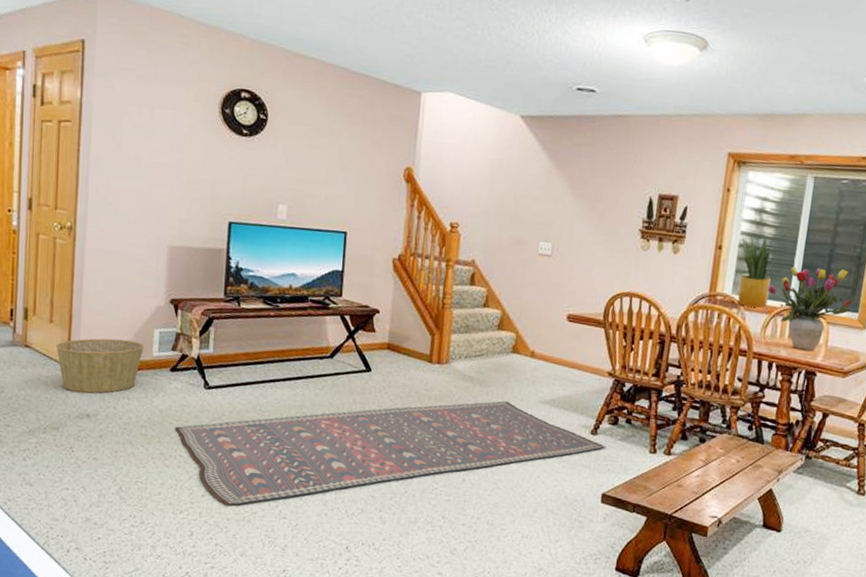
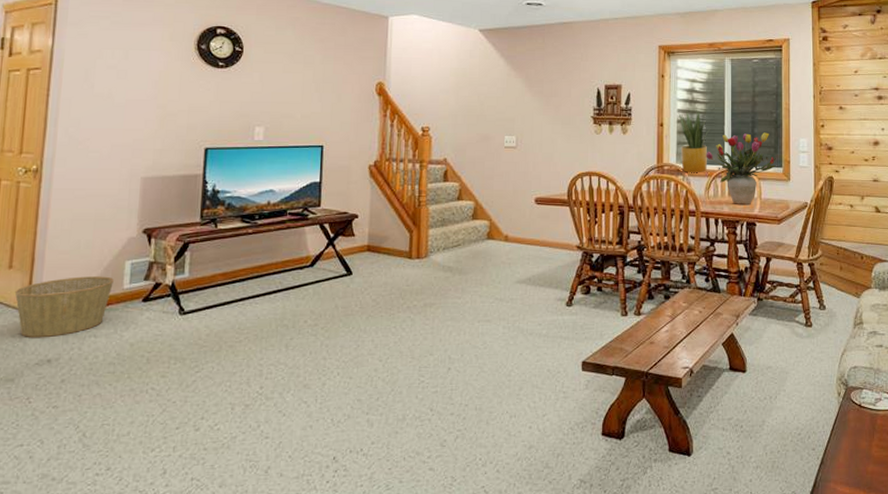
area rug: present [175,401,606,506] -> none [147,286,582,435]

